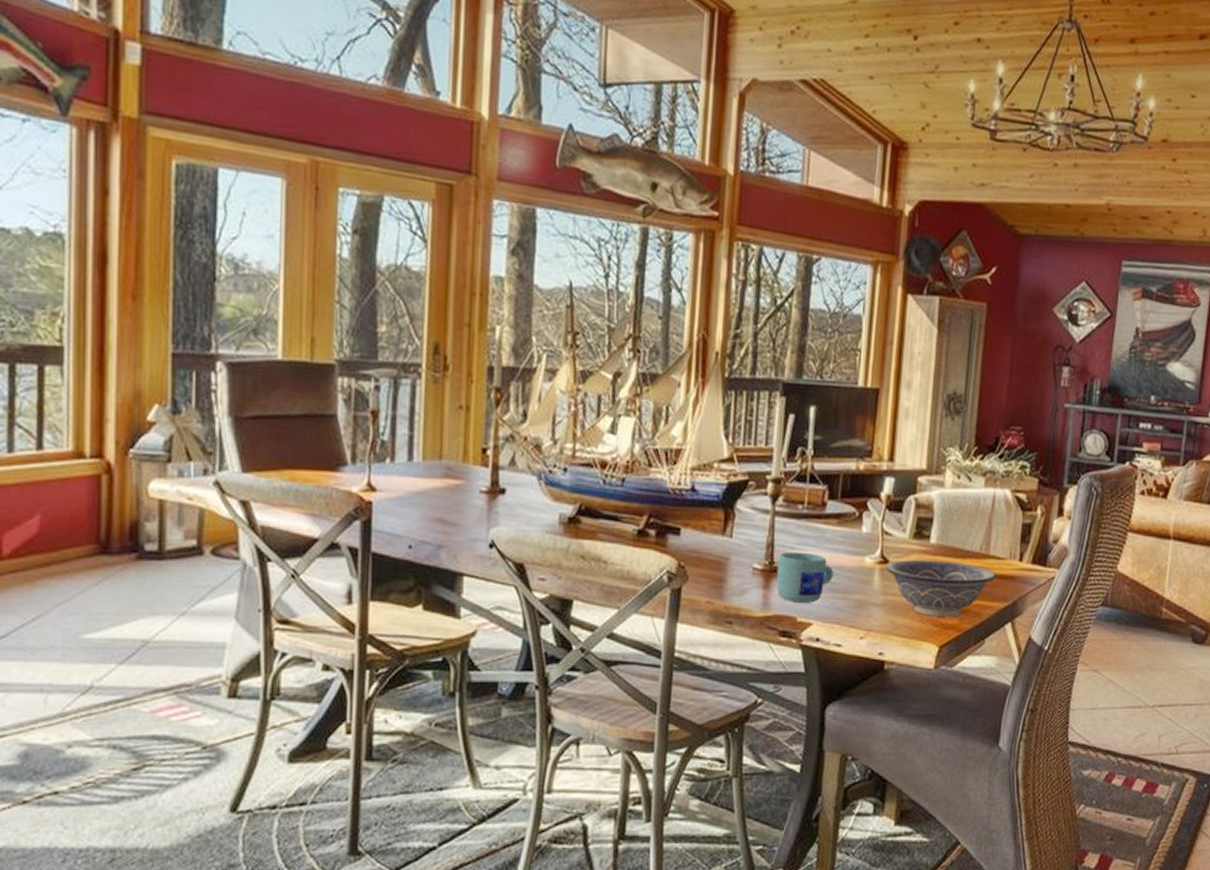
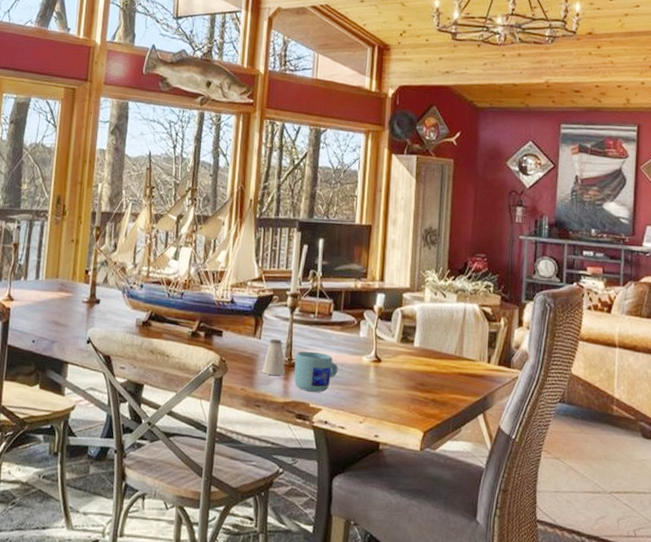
saltshaker: none [734,537,766,583] -> present [262,339,286,376]
decorative bowl: present [885,559,997,617] -> none [378,359,469,408]

